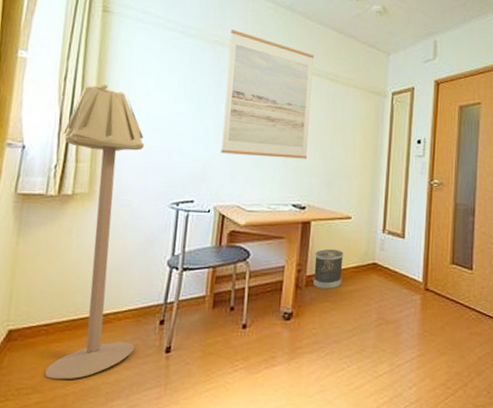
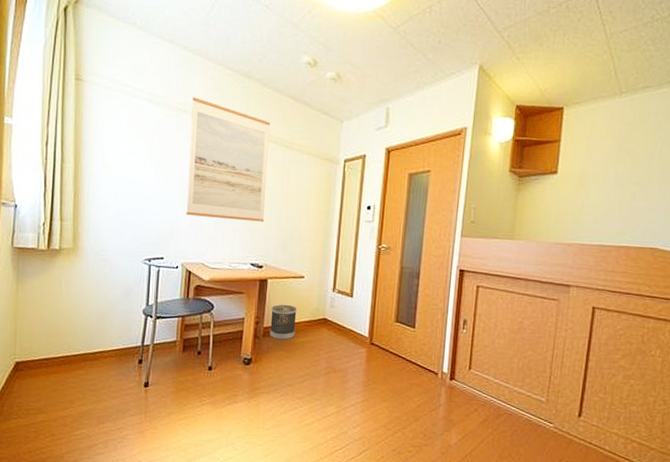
floor lamp: present [44,83,145,379] -> none [47,149,119,404]

